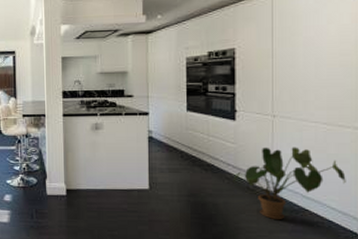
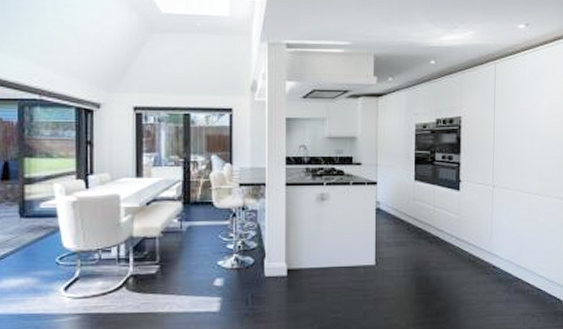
house plant: present [234,147,346,219] -> none [457,217,552,290]

